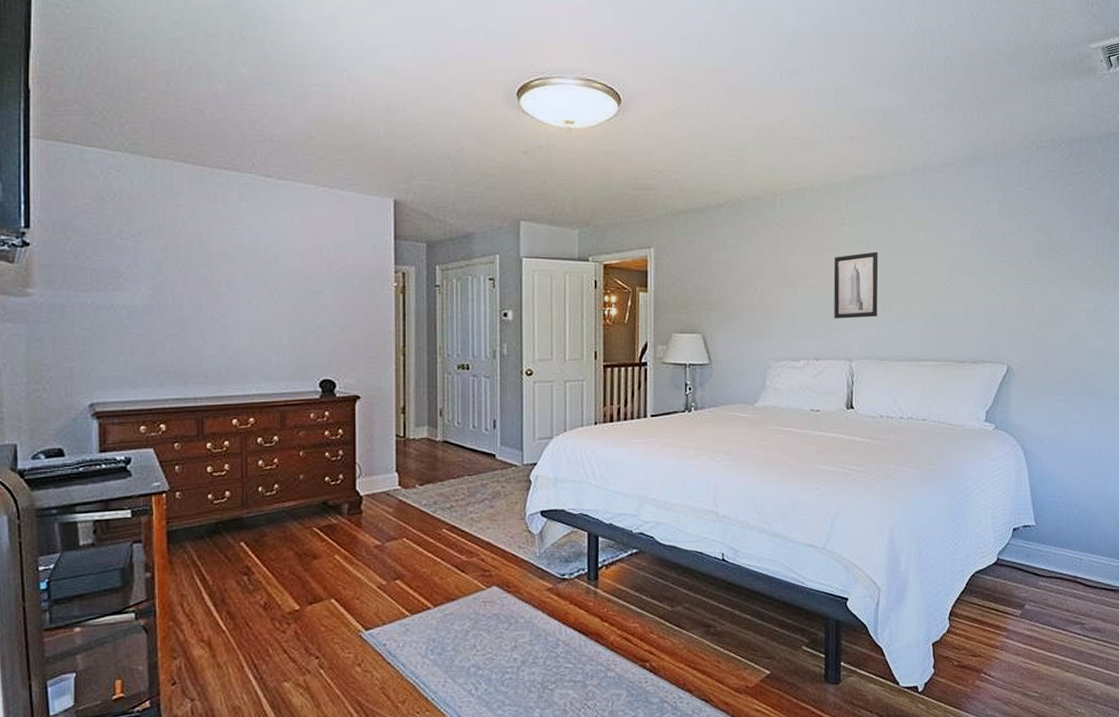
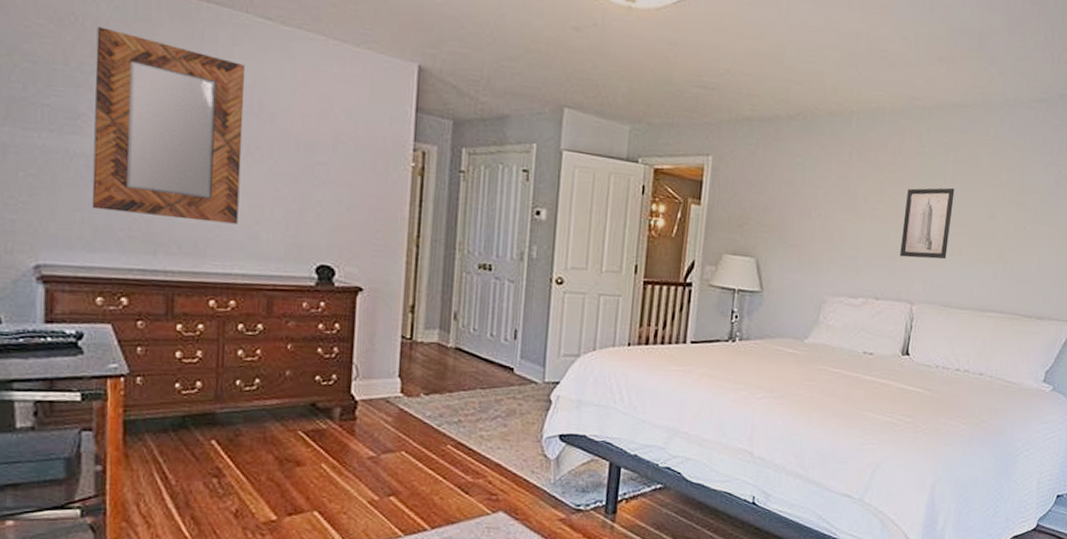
home mirror: none [131,200,252,352] -> present [91,26,245,224]

